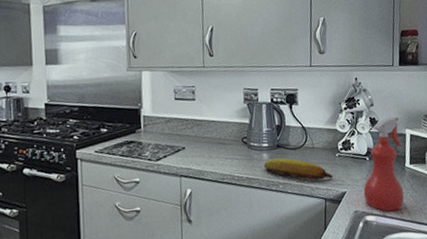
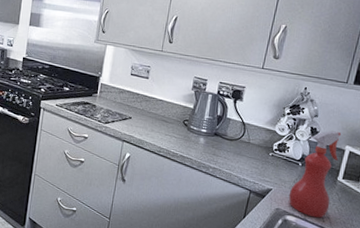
fruit: present [263,158,333,180] -> none [198,144,263,174]

